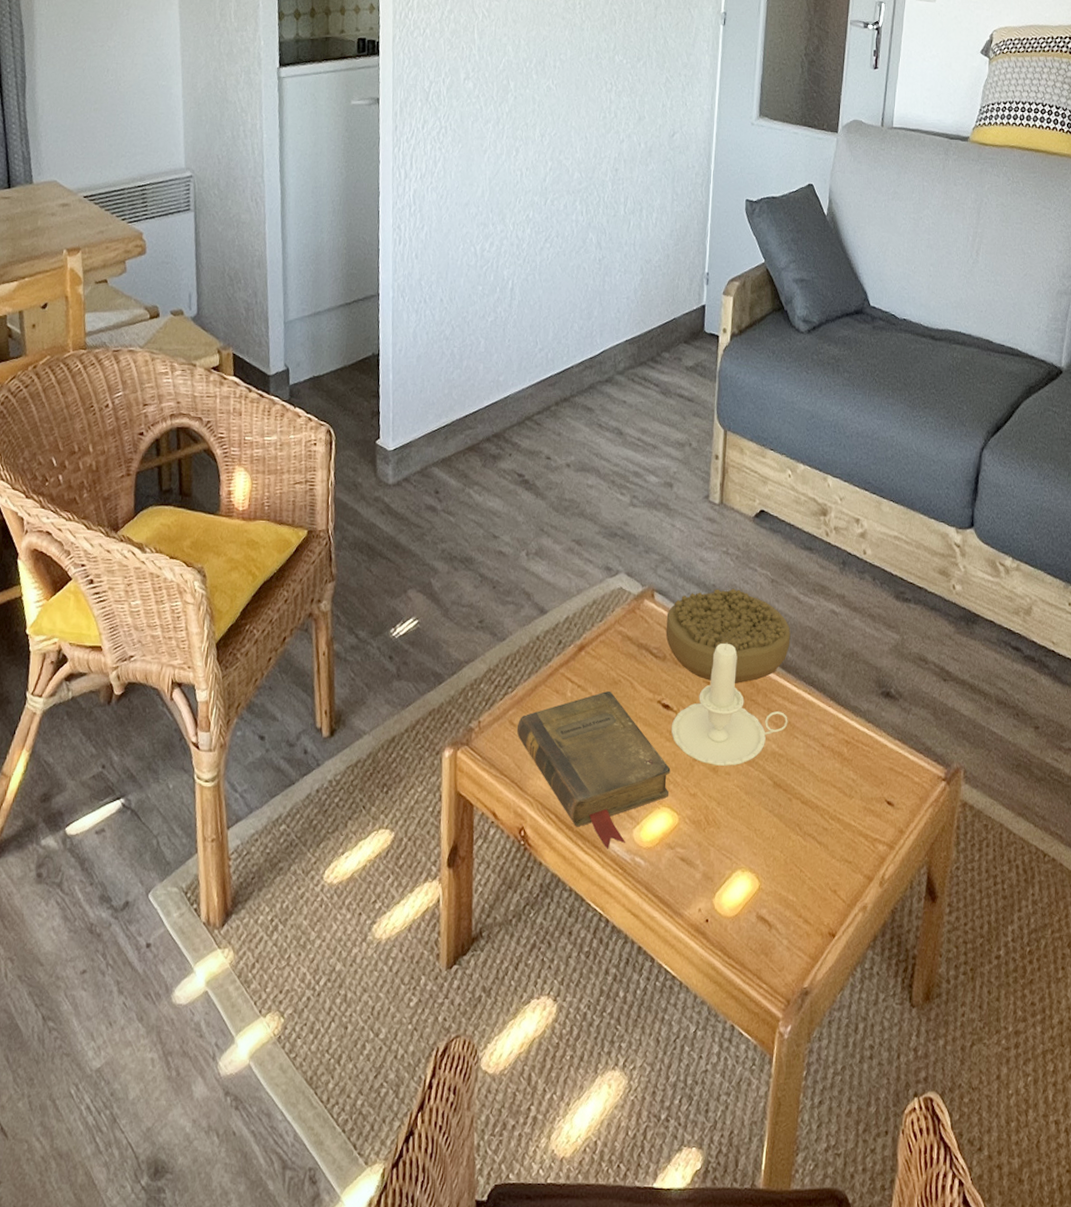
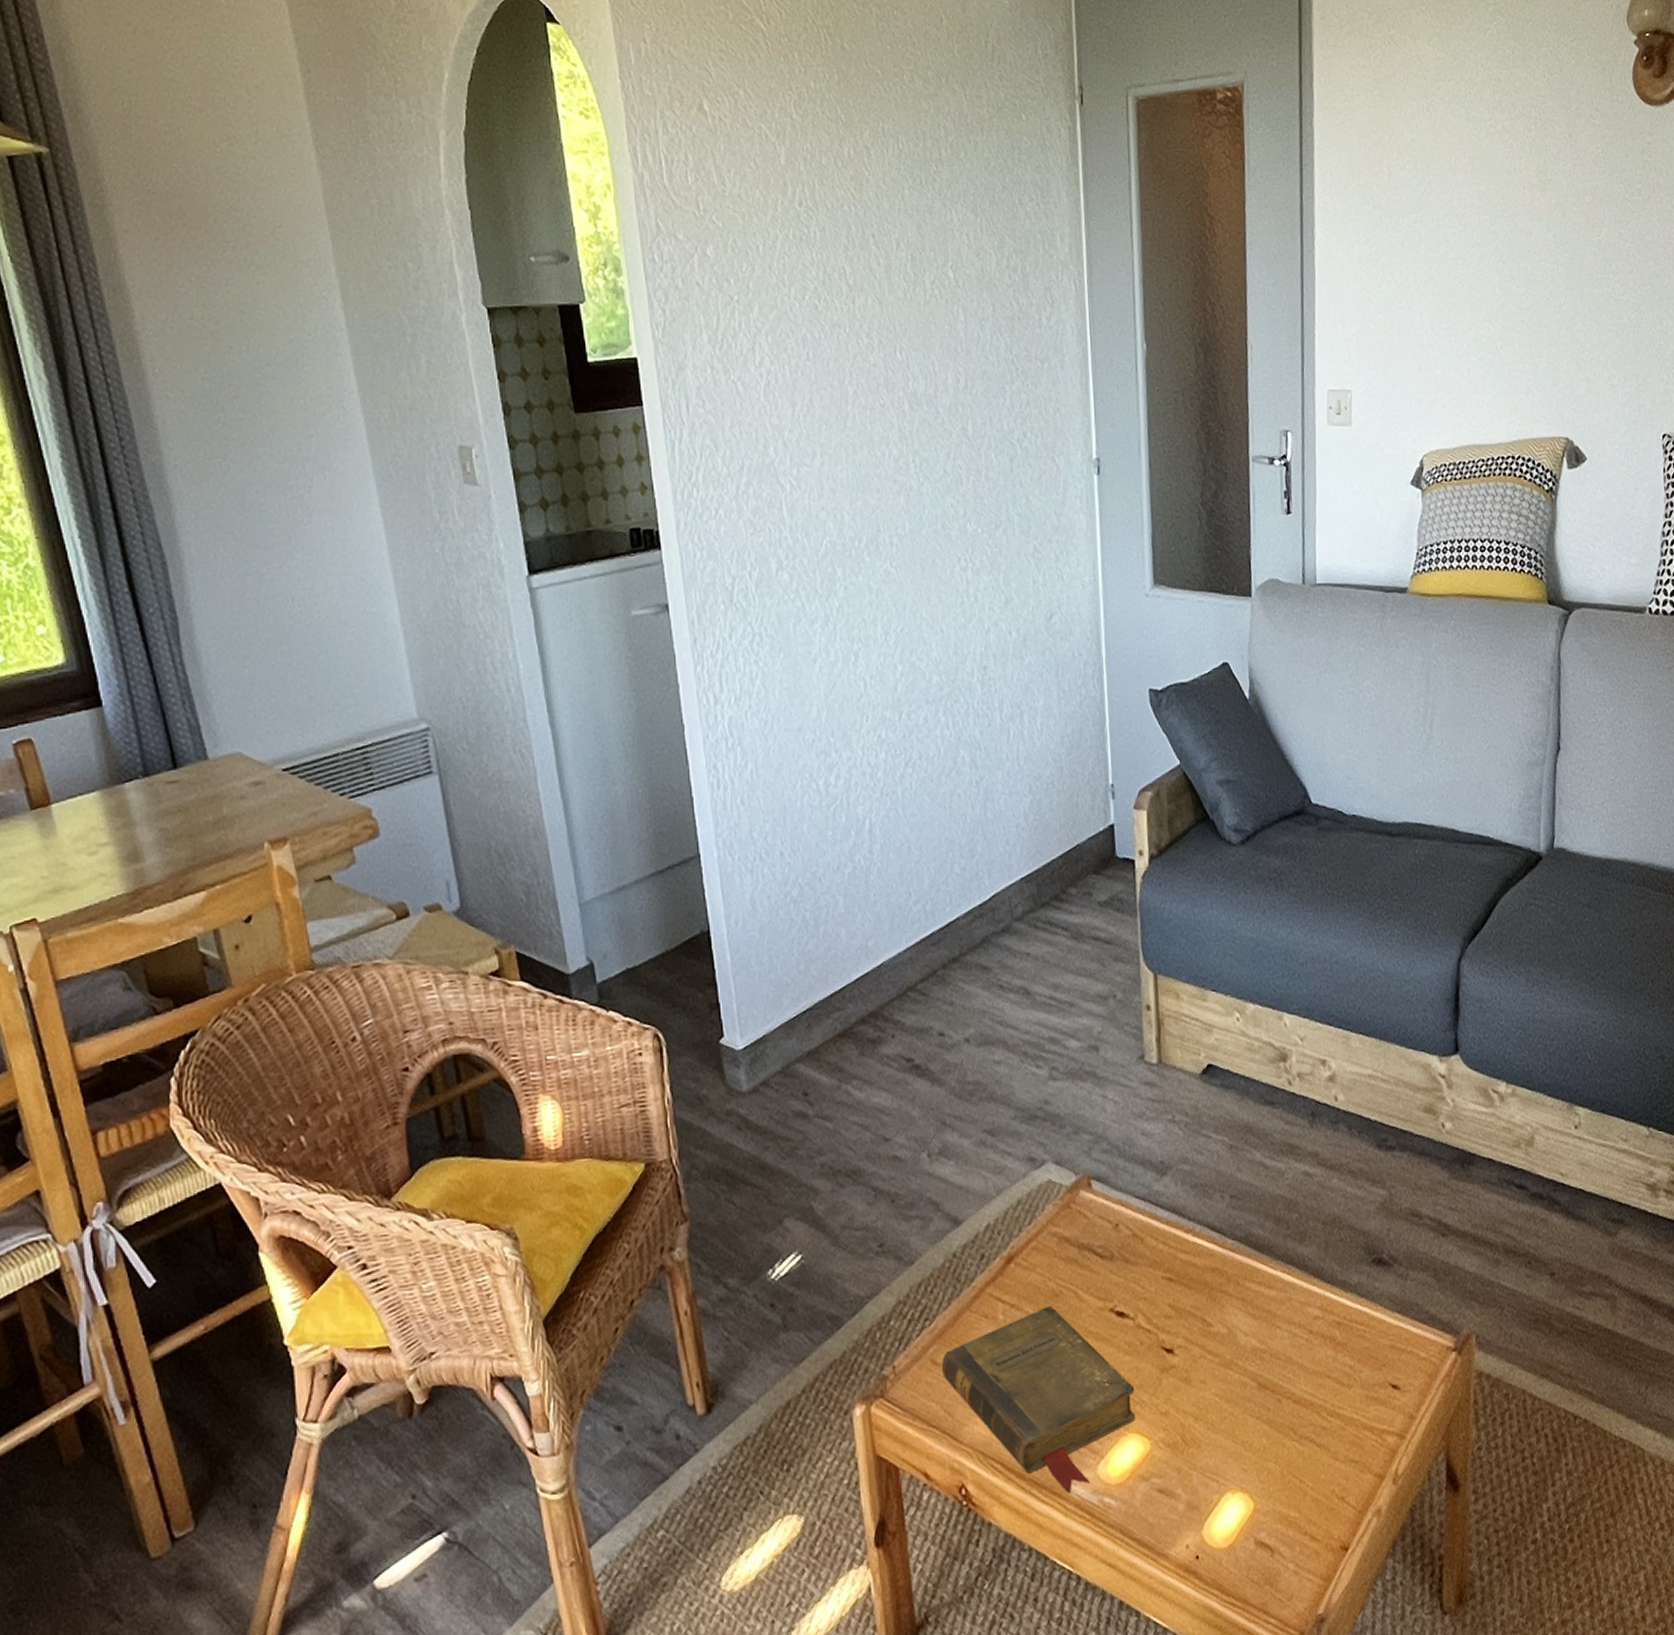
decorative bowl: present [665,588,791,684] -> none [1109,1162,1260,1276]
candle: present [671,643,788,766] -> none [1129,1228,1268,1375]

